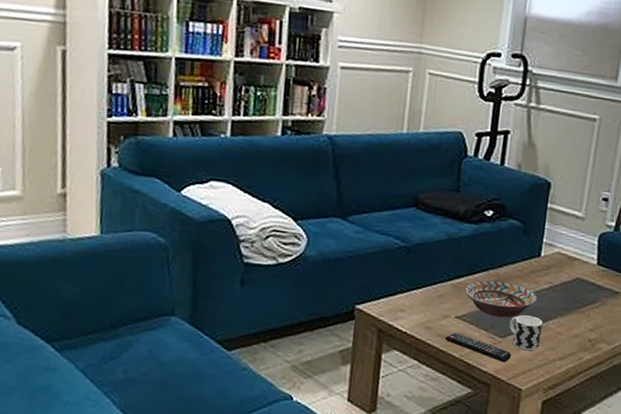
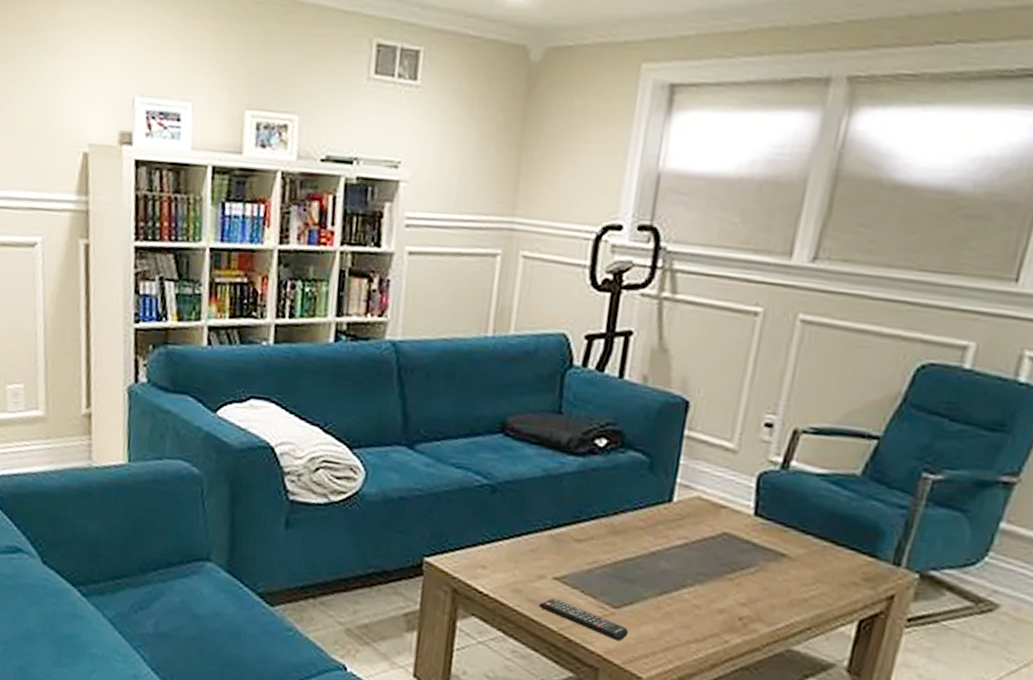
decorative bowl: present [463,280,537,318] -> none [565,531,667,582]
cup: present [509,315,543,351] -> none [626,579,673,628]

